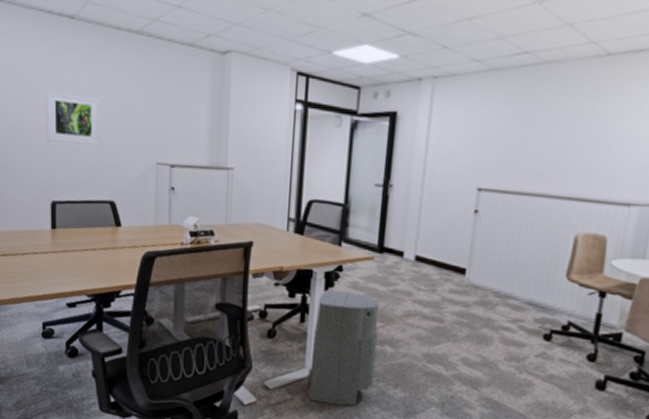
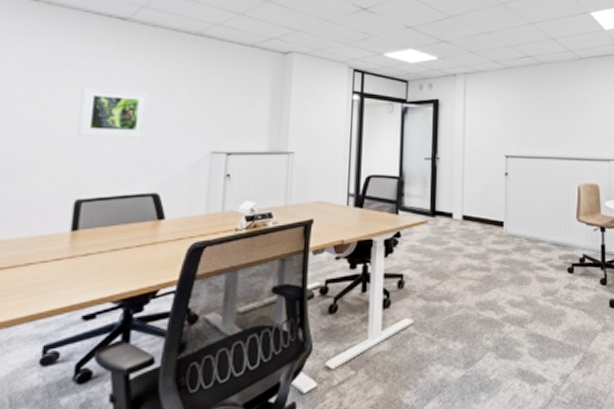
air purifier: present [304,289,380,406] -> none [368,255,436,373]

